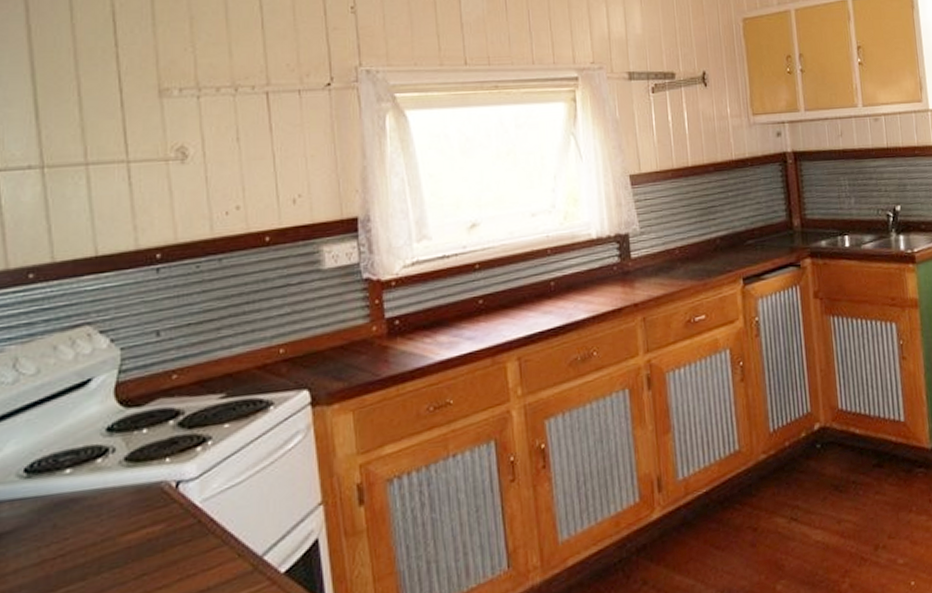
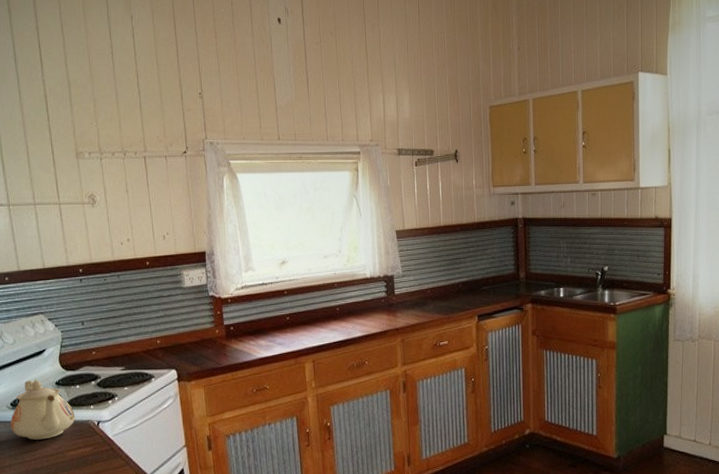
teapot: none [22,425,138,524] -> present [10,379,75,440]

